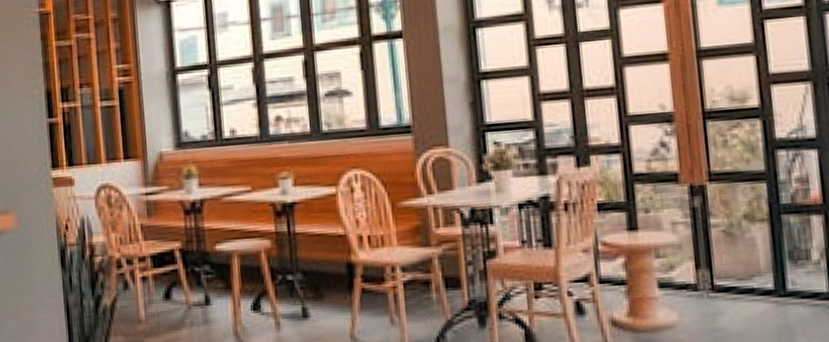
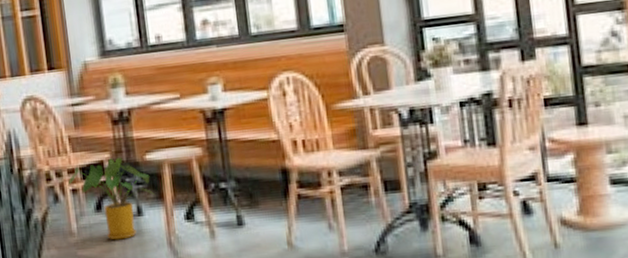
house plant: none [138,246,223,329] -> present [68,157,155,240]

